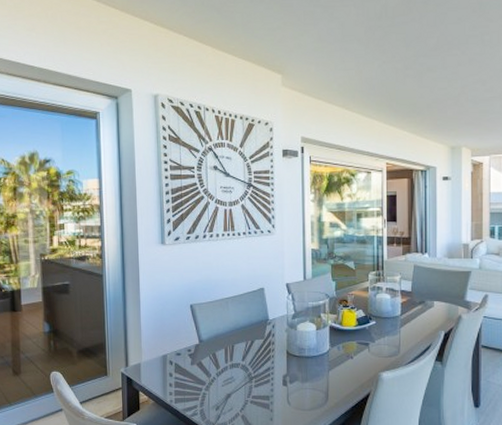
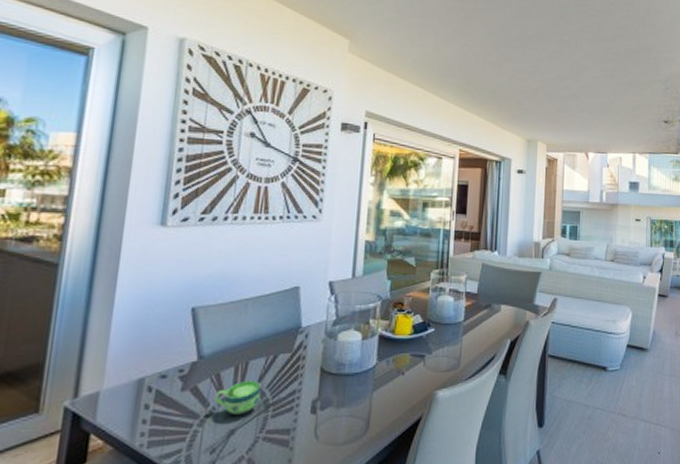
cup: none [213,359,245,383] -> present [214,380,261,415]

